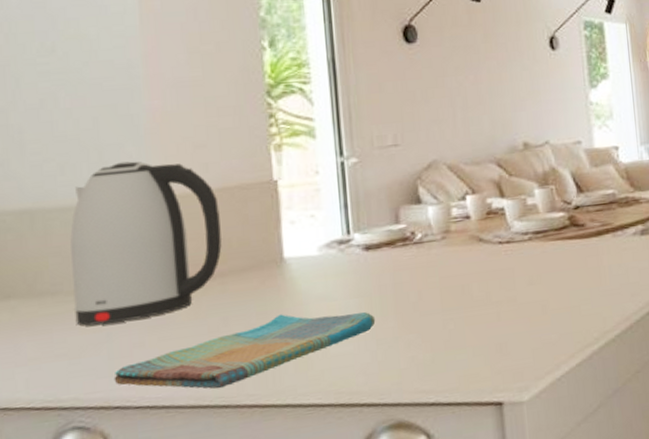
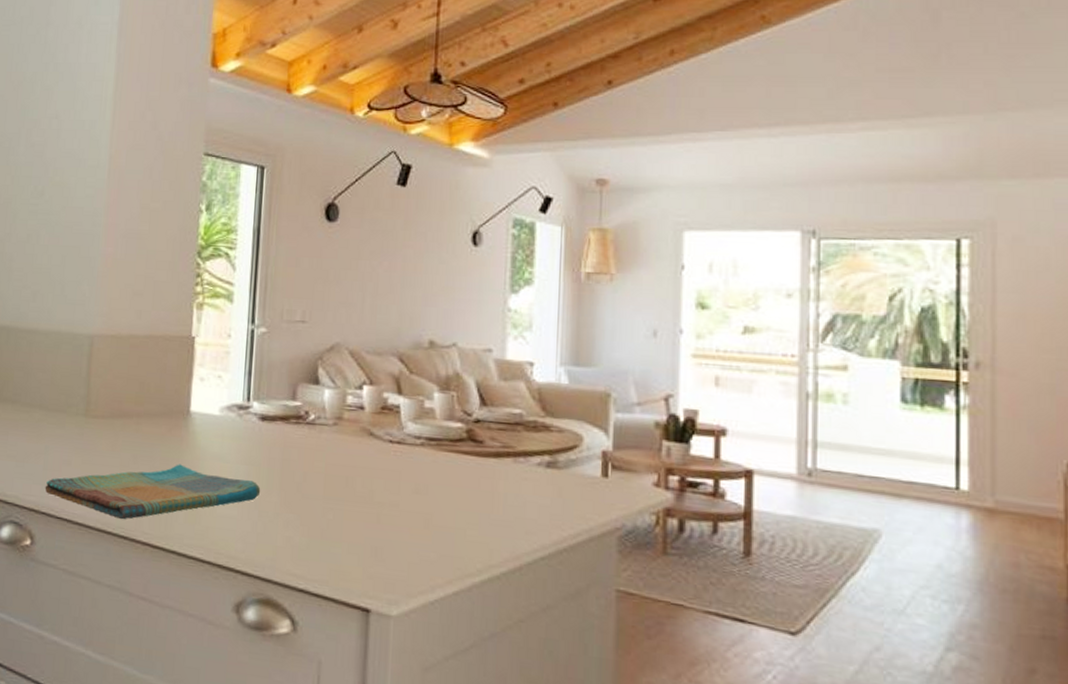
kettle: present [70,161,222,326] -> none [25,298,145,440]

